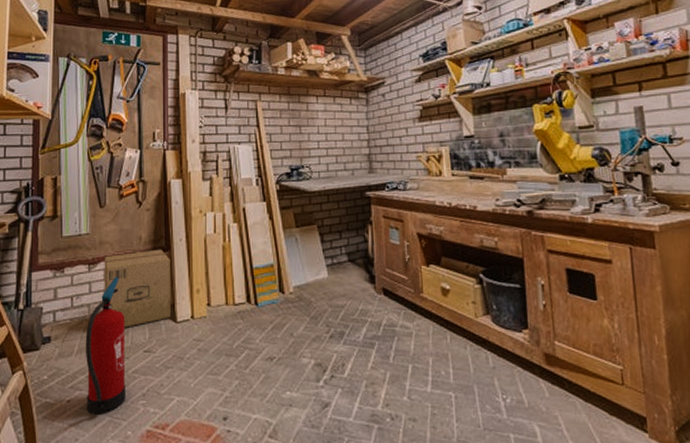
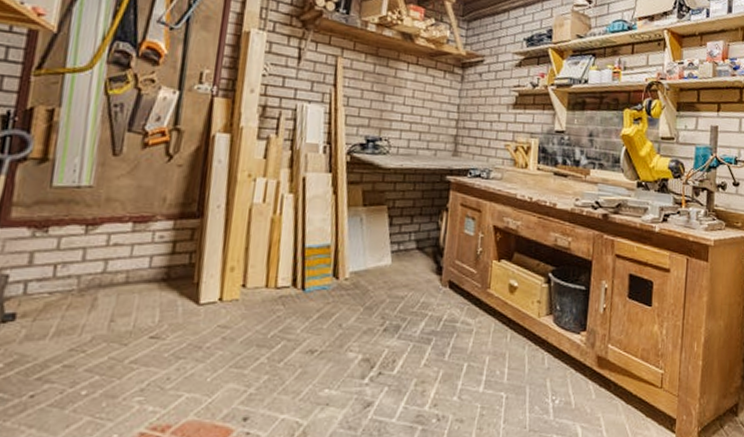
fire extinguisher: present [85,277,126,415] -> none [57,244,129,414]
cardboard box: present [104,249,171,328] -> none [103,214,202,308]

